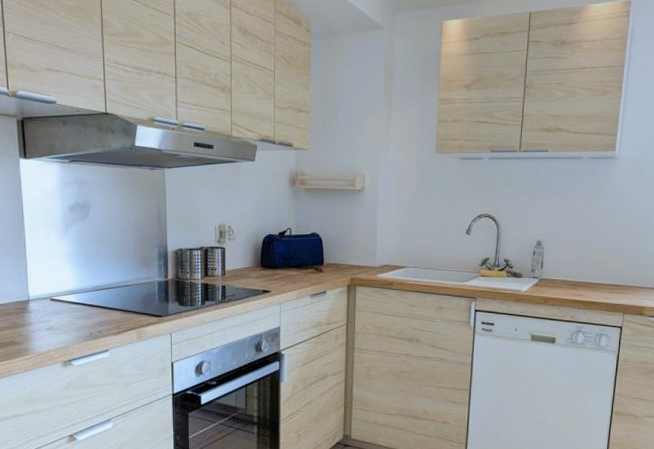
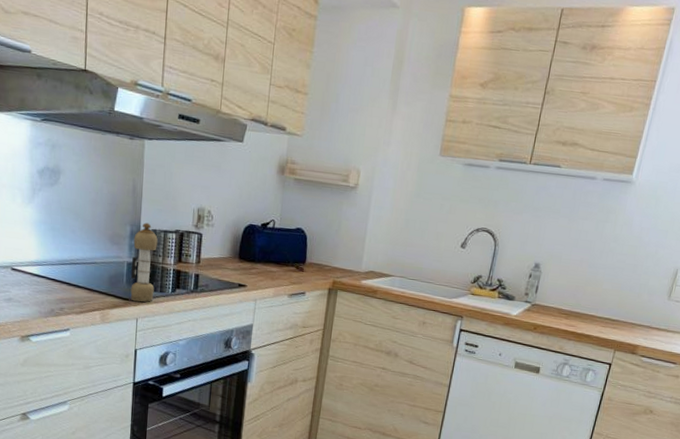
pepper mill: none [162,243,185,318] -> present [130,222,158,303]

